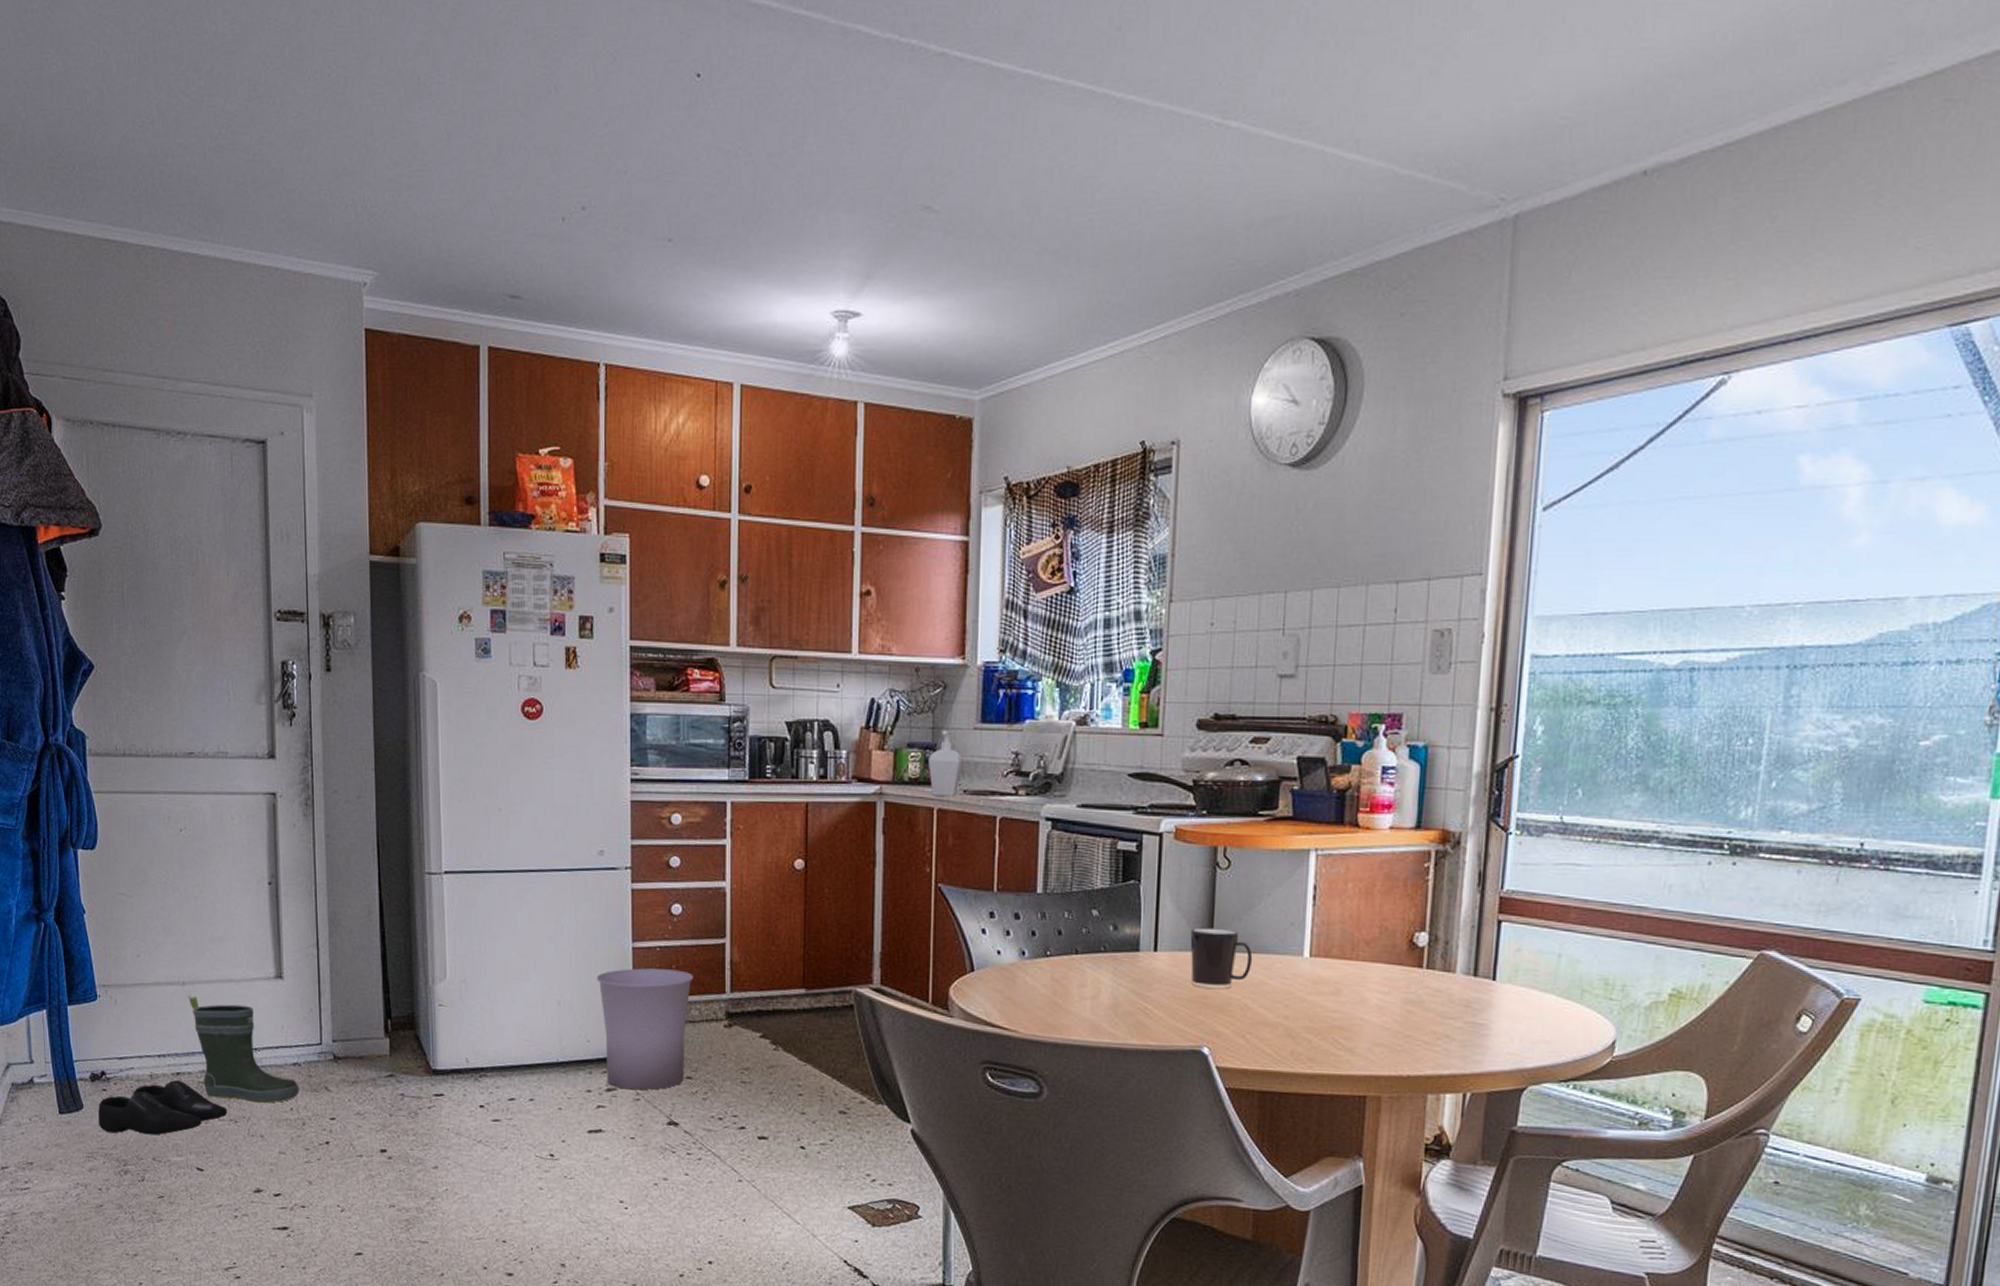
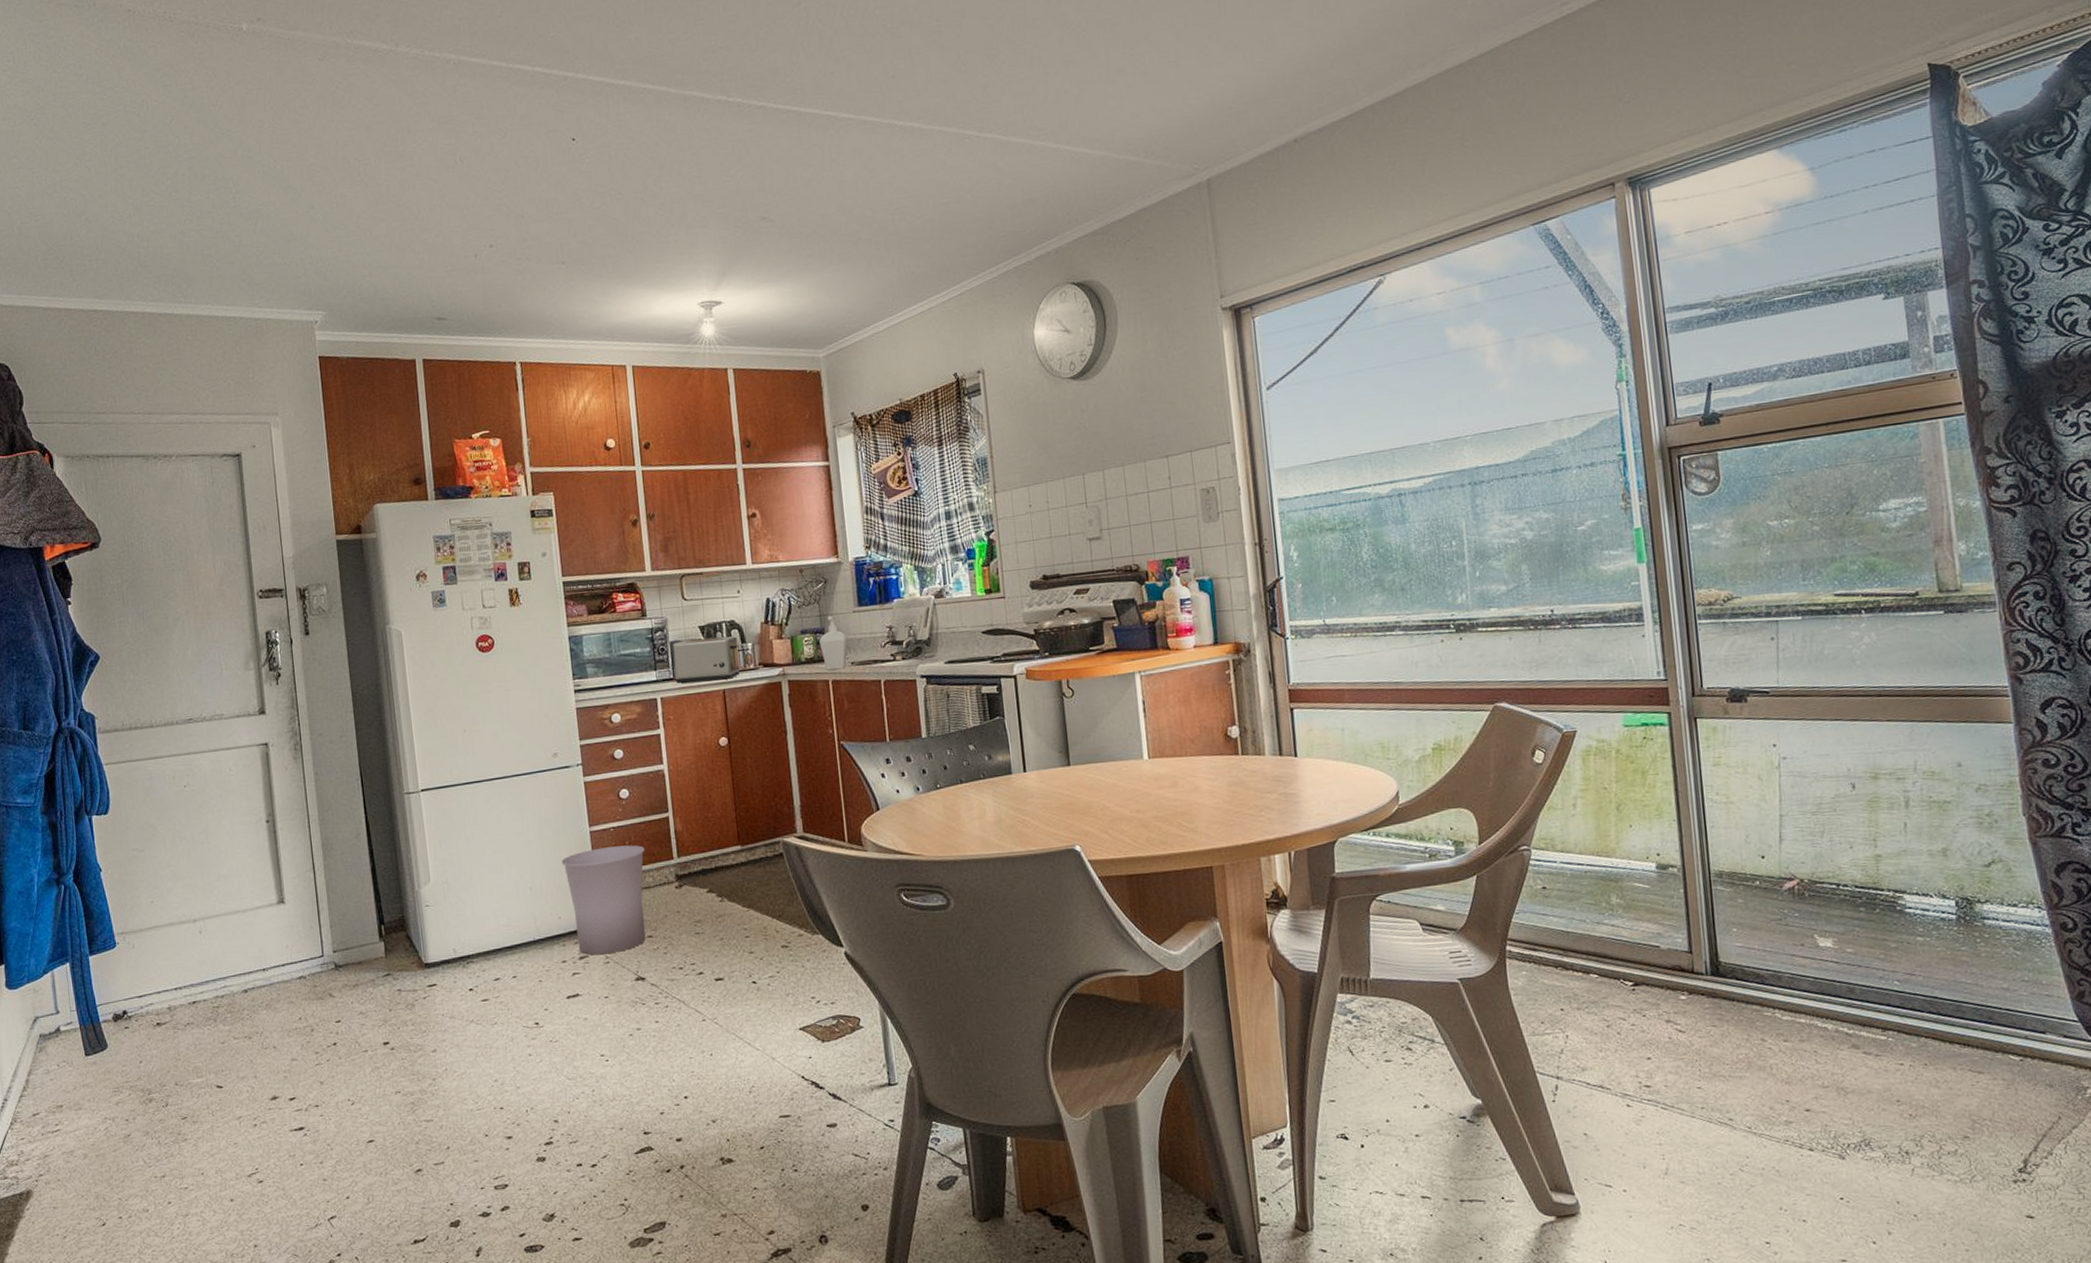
shoe: present [98,1080,228,1136] -> none [121,1008,242,1067]
boot: present [189,996,300,1103] -> none [201,931,307,1019]
toaster: none [750,736,830,791] -> present [671,636,740,683]
mug: present [1190,927,1253,990] -> none [1050,745,1104,798]

